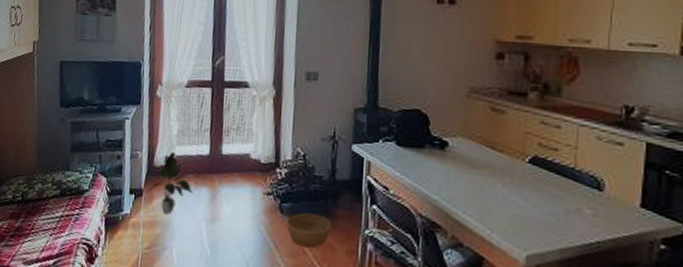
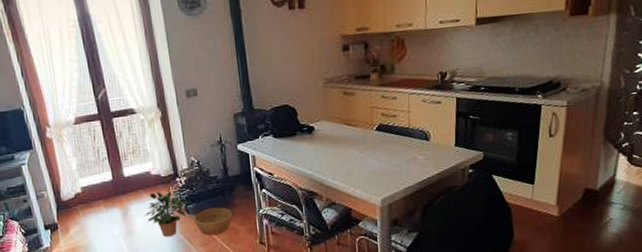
potted plant: present [147,152,193,214] -> none [58,185,106,239]
potted plant: none [233,179,287,237] -> present [144,191,191,238]

